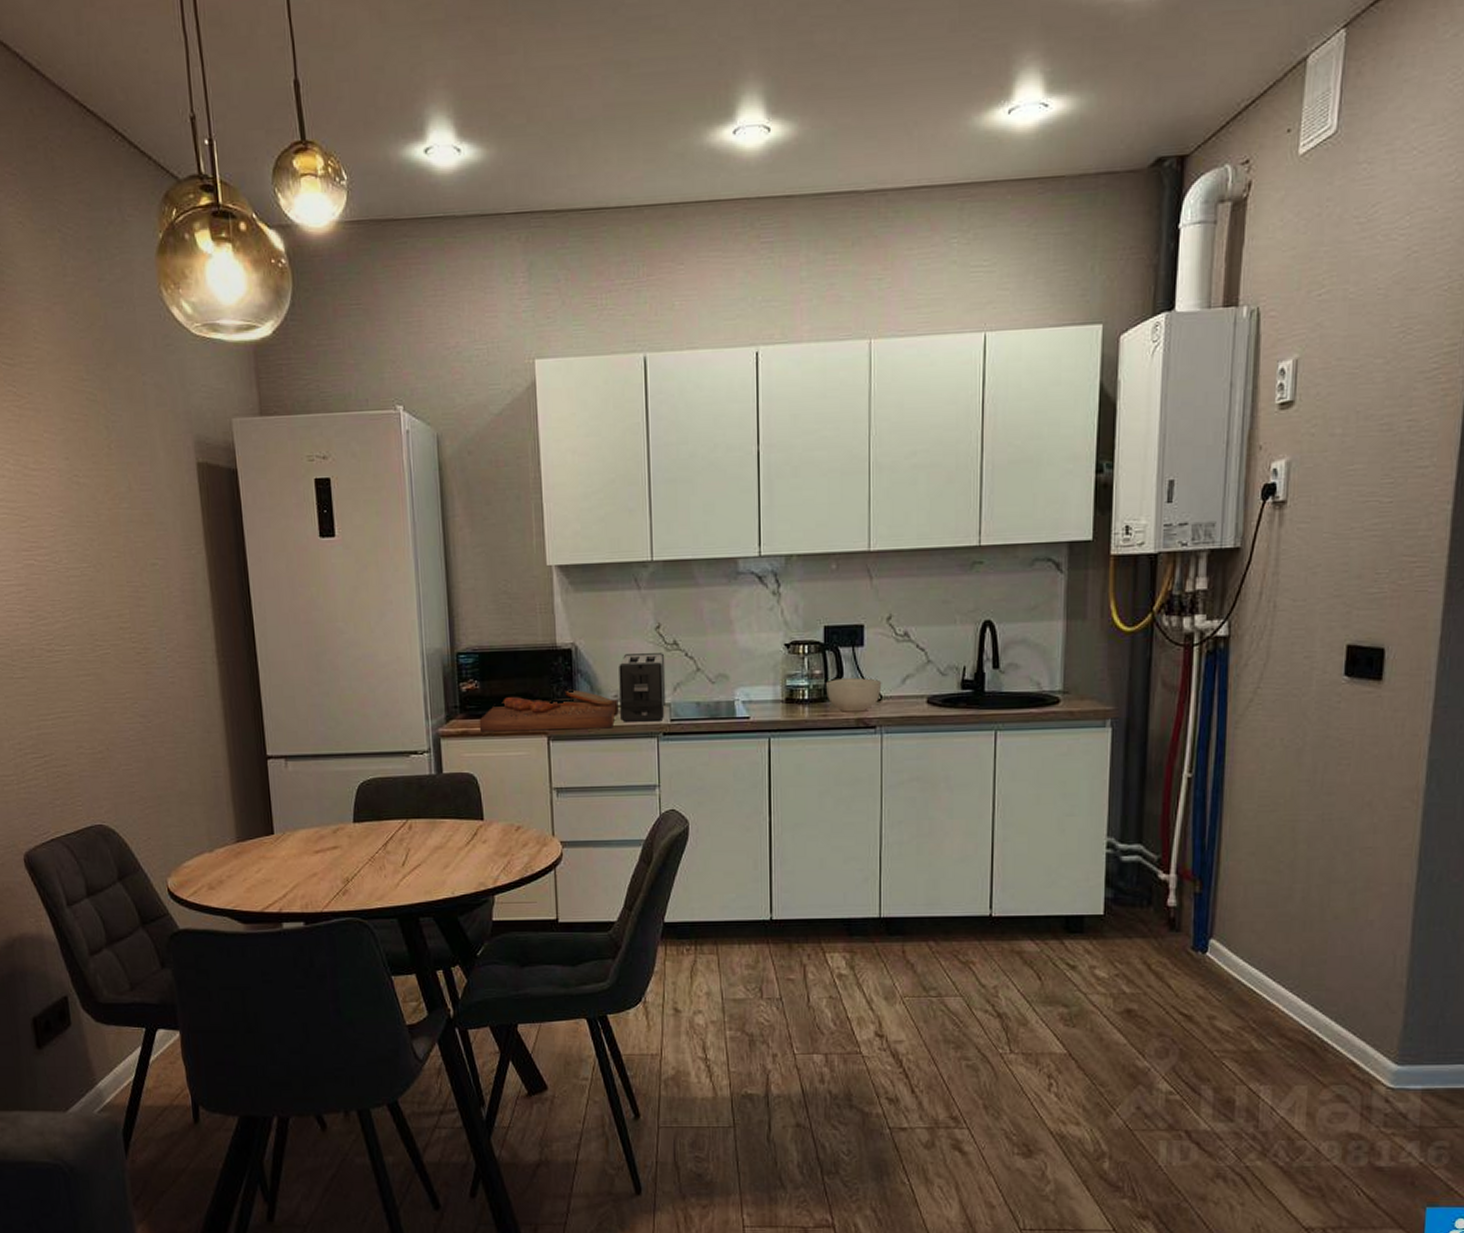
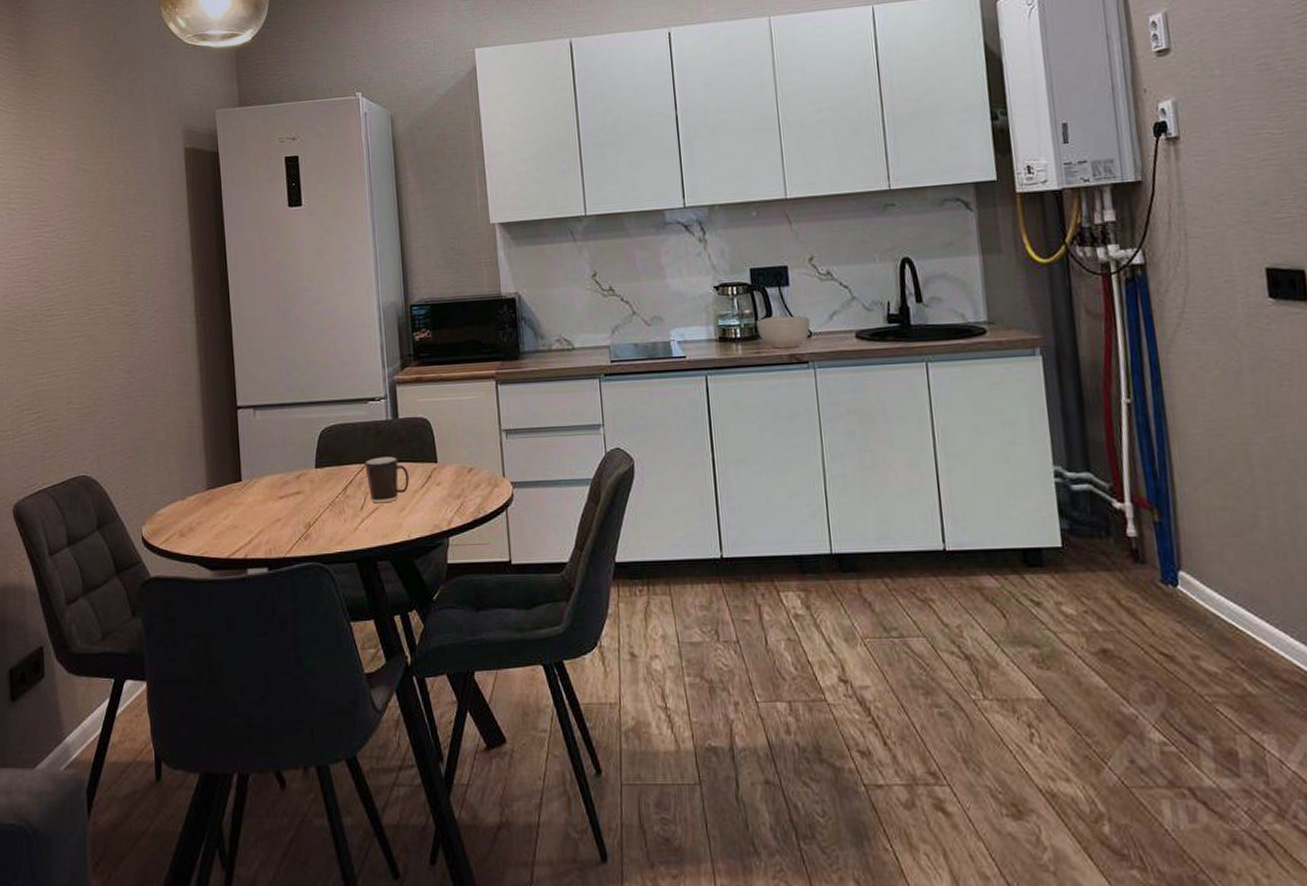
mug: none [406,812,454,860] -> present [365,456,409,504]
cutting board: present [479,689,619,731] -> none [431,335,561,377]
toaster: present [619,653,667,722] -> none [559,299,606,365]

